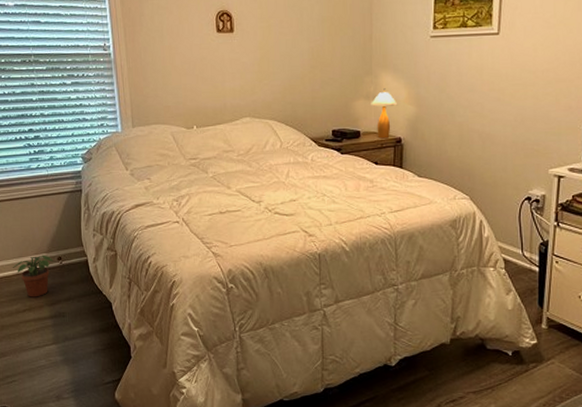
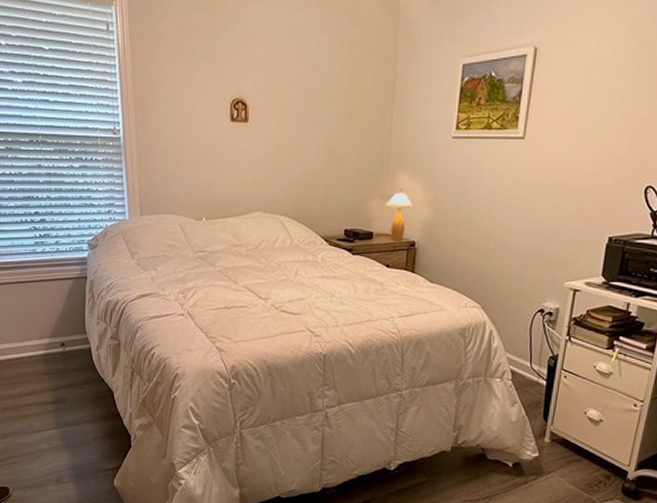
potted plant: present [12,255,53,297] -> none [15,340,56,382]

